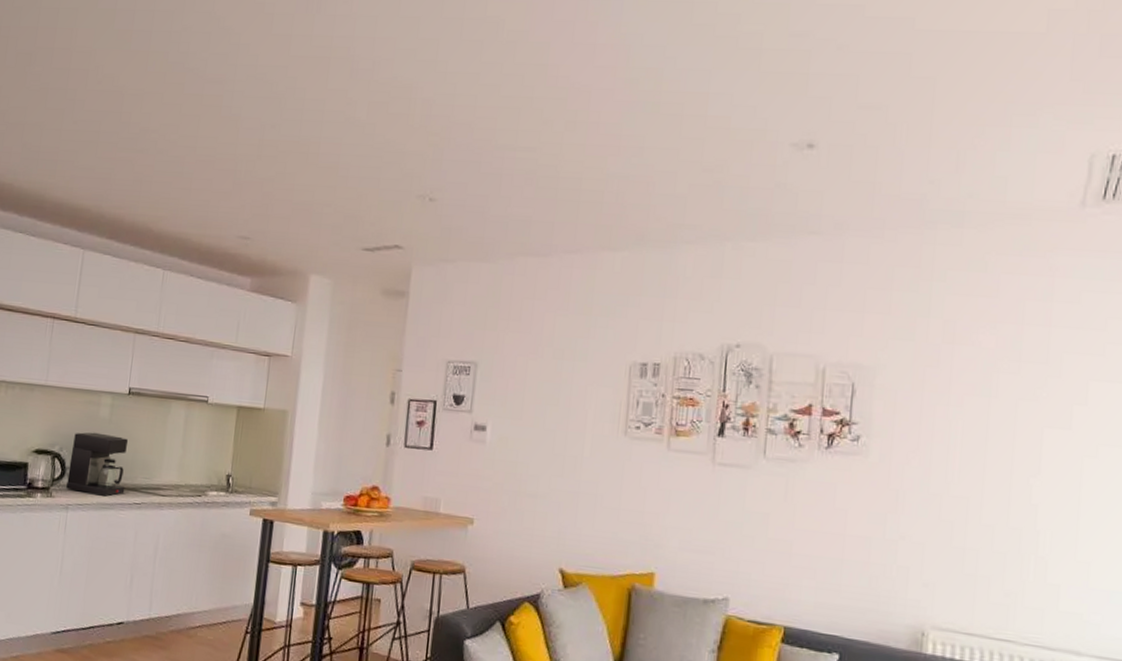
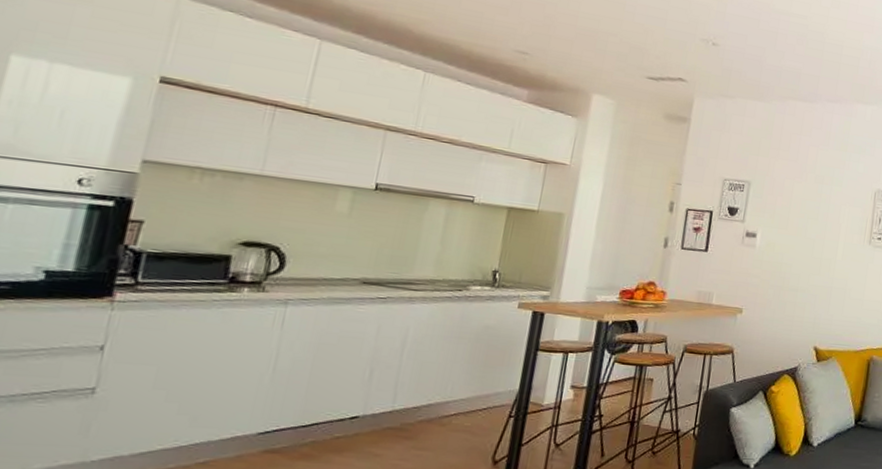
coffee maker: present [66,432,128,497] -> none [286,225,372,291]

